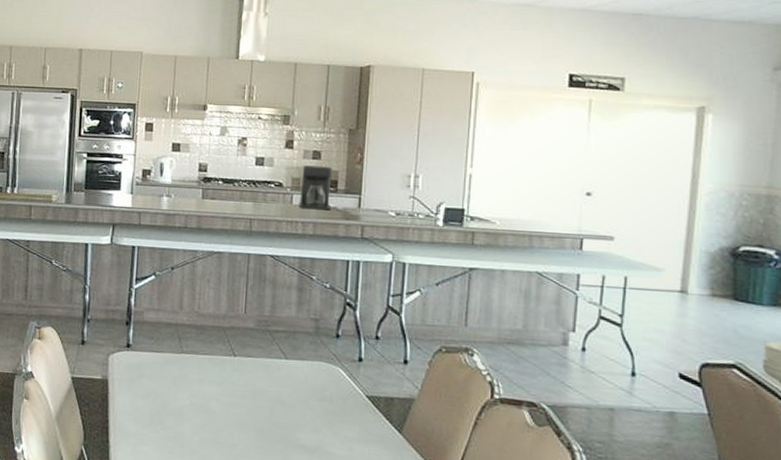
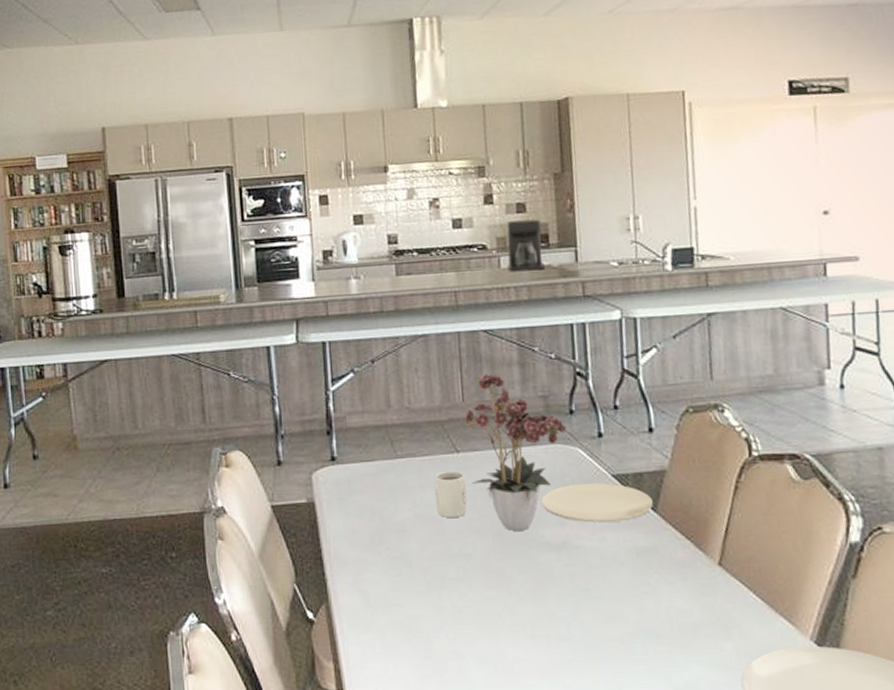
mug: none [210,370,239,412] -> present [434,470,467,519]
flower arrangement: none [243,293,331,431] -> present [465,374,566,531]
plate: none [301,398,400,438] -> present [541,482,654,523]

